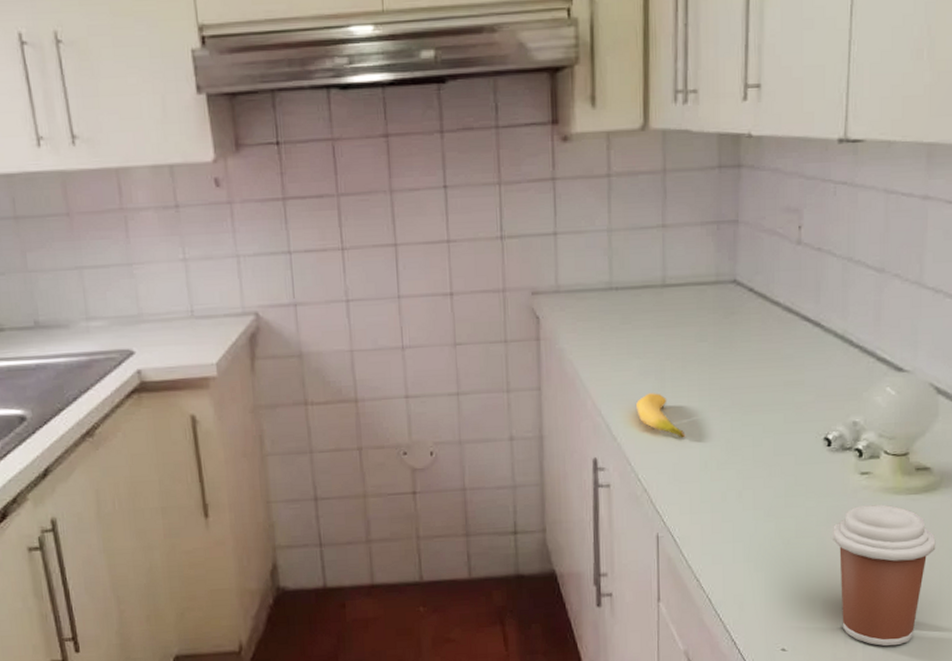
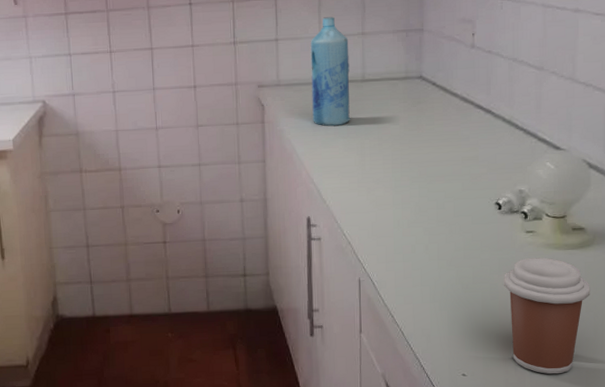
bottle: none [597,204,648,345] -> present [310,17,351,127]
banana: present [636,393,686,438] -> none [342,165,382,202]

